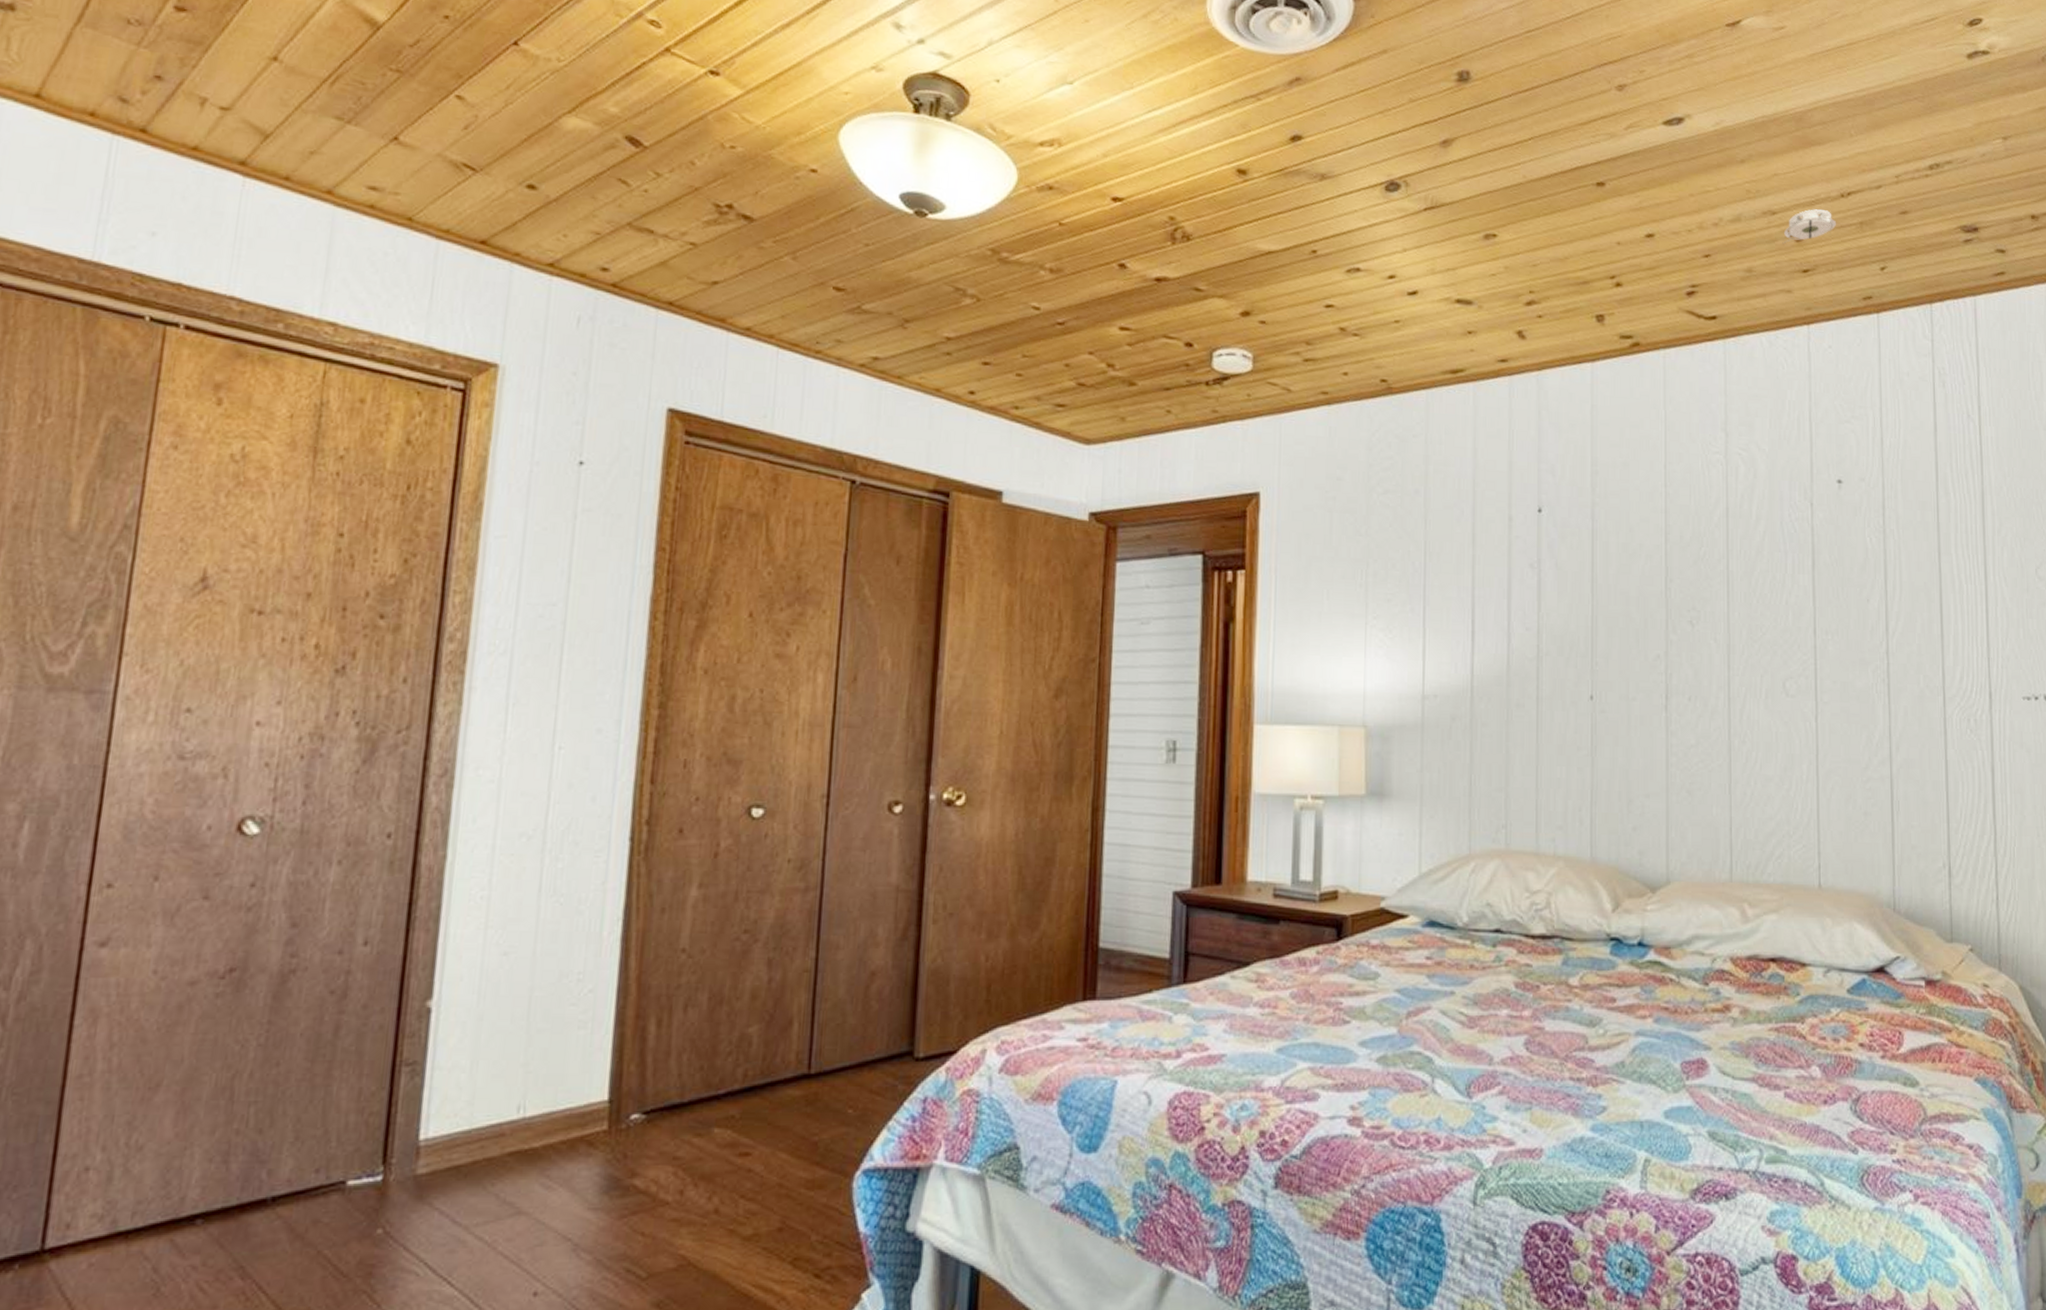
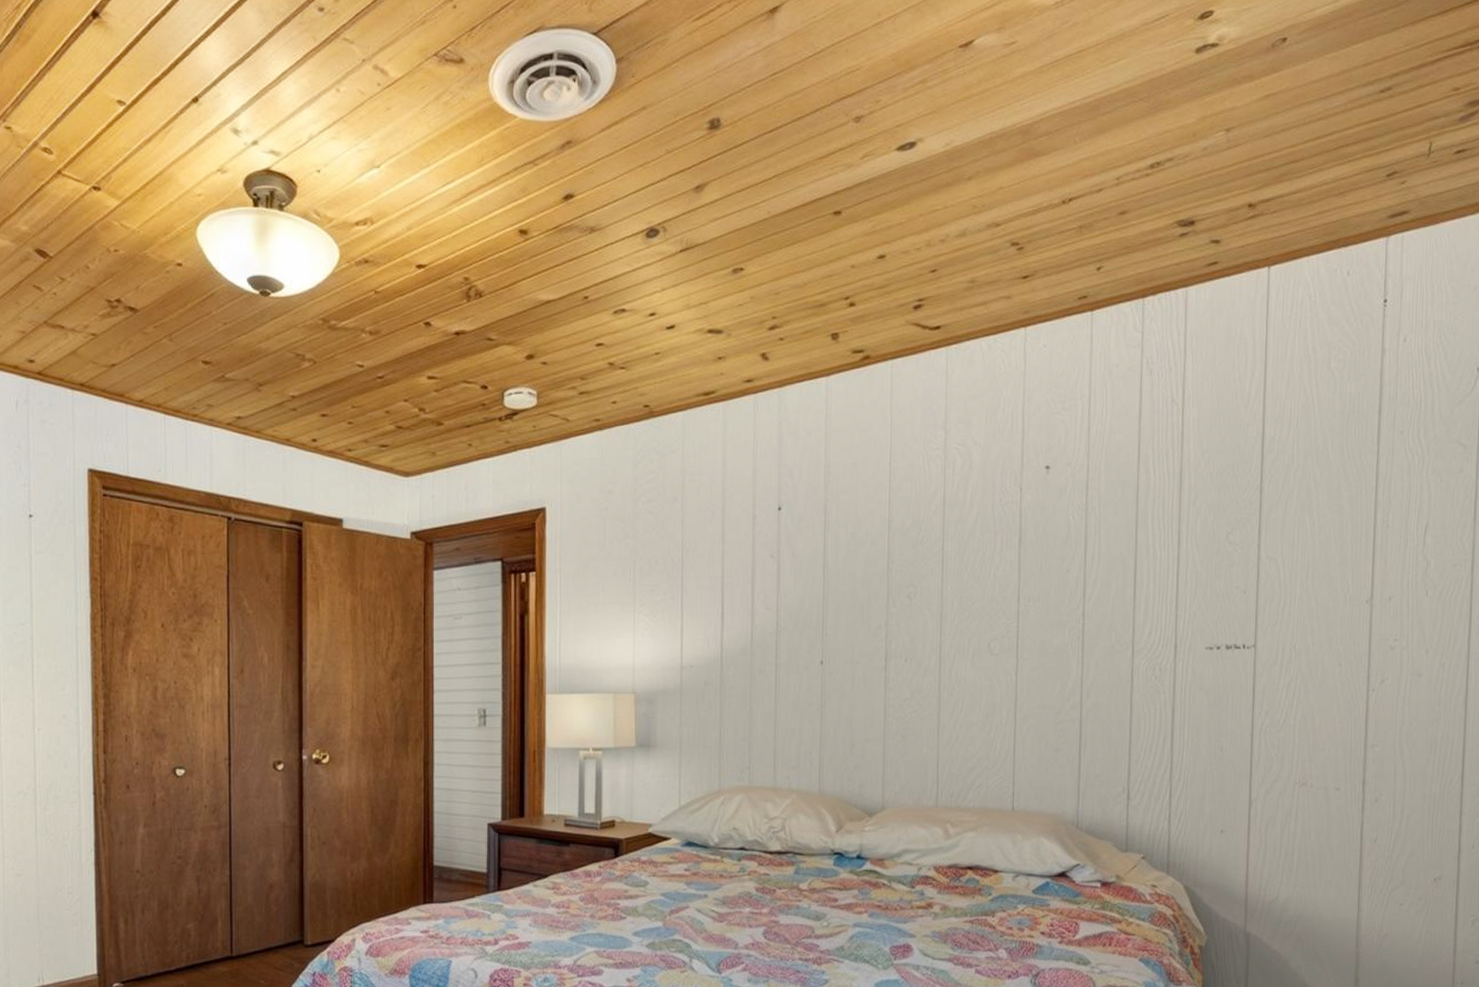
smoke detector: present [1782,209,1837,245] -> none [1004,218,1057,254]

